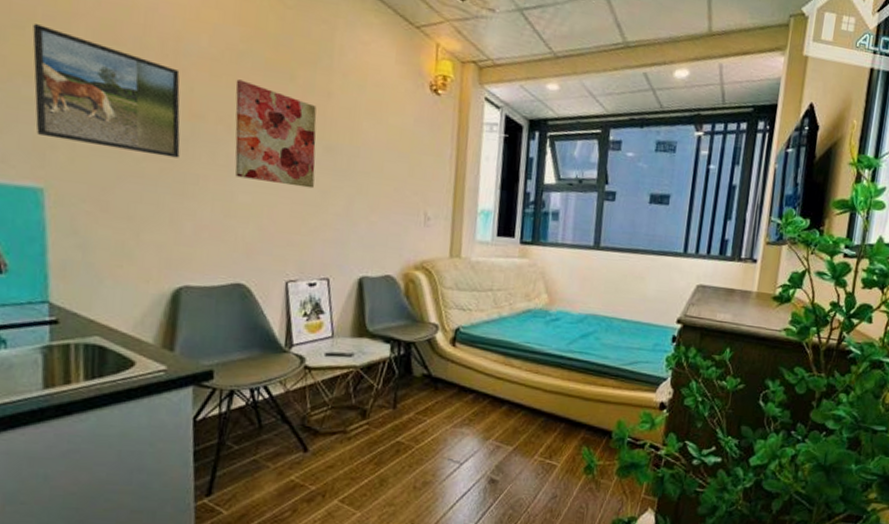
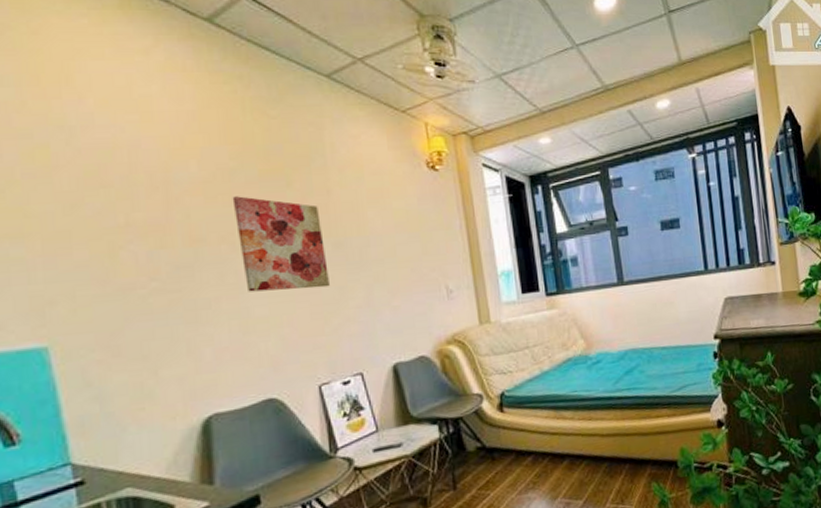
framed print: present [32,24,180,158] -> none [13,184,187,294]

